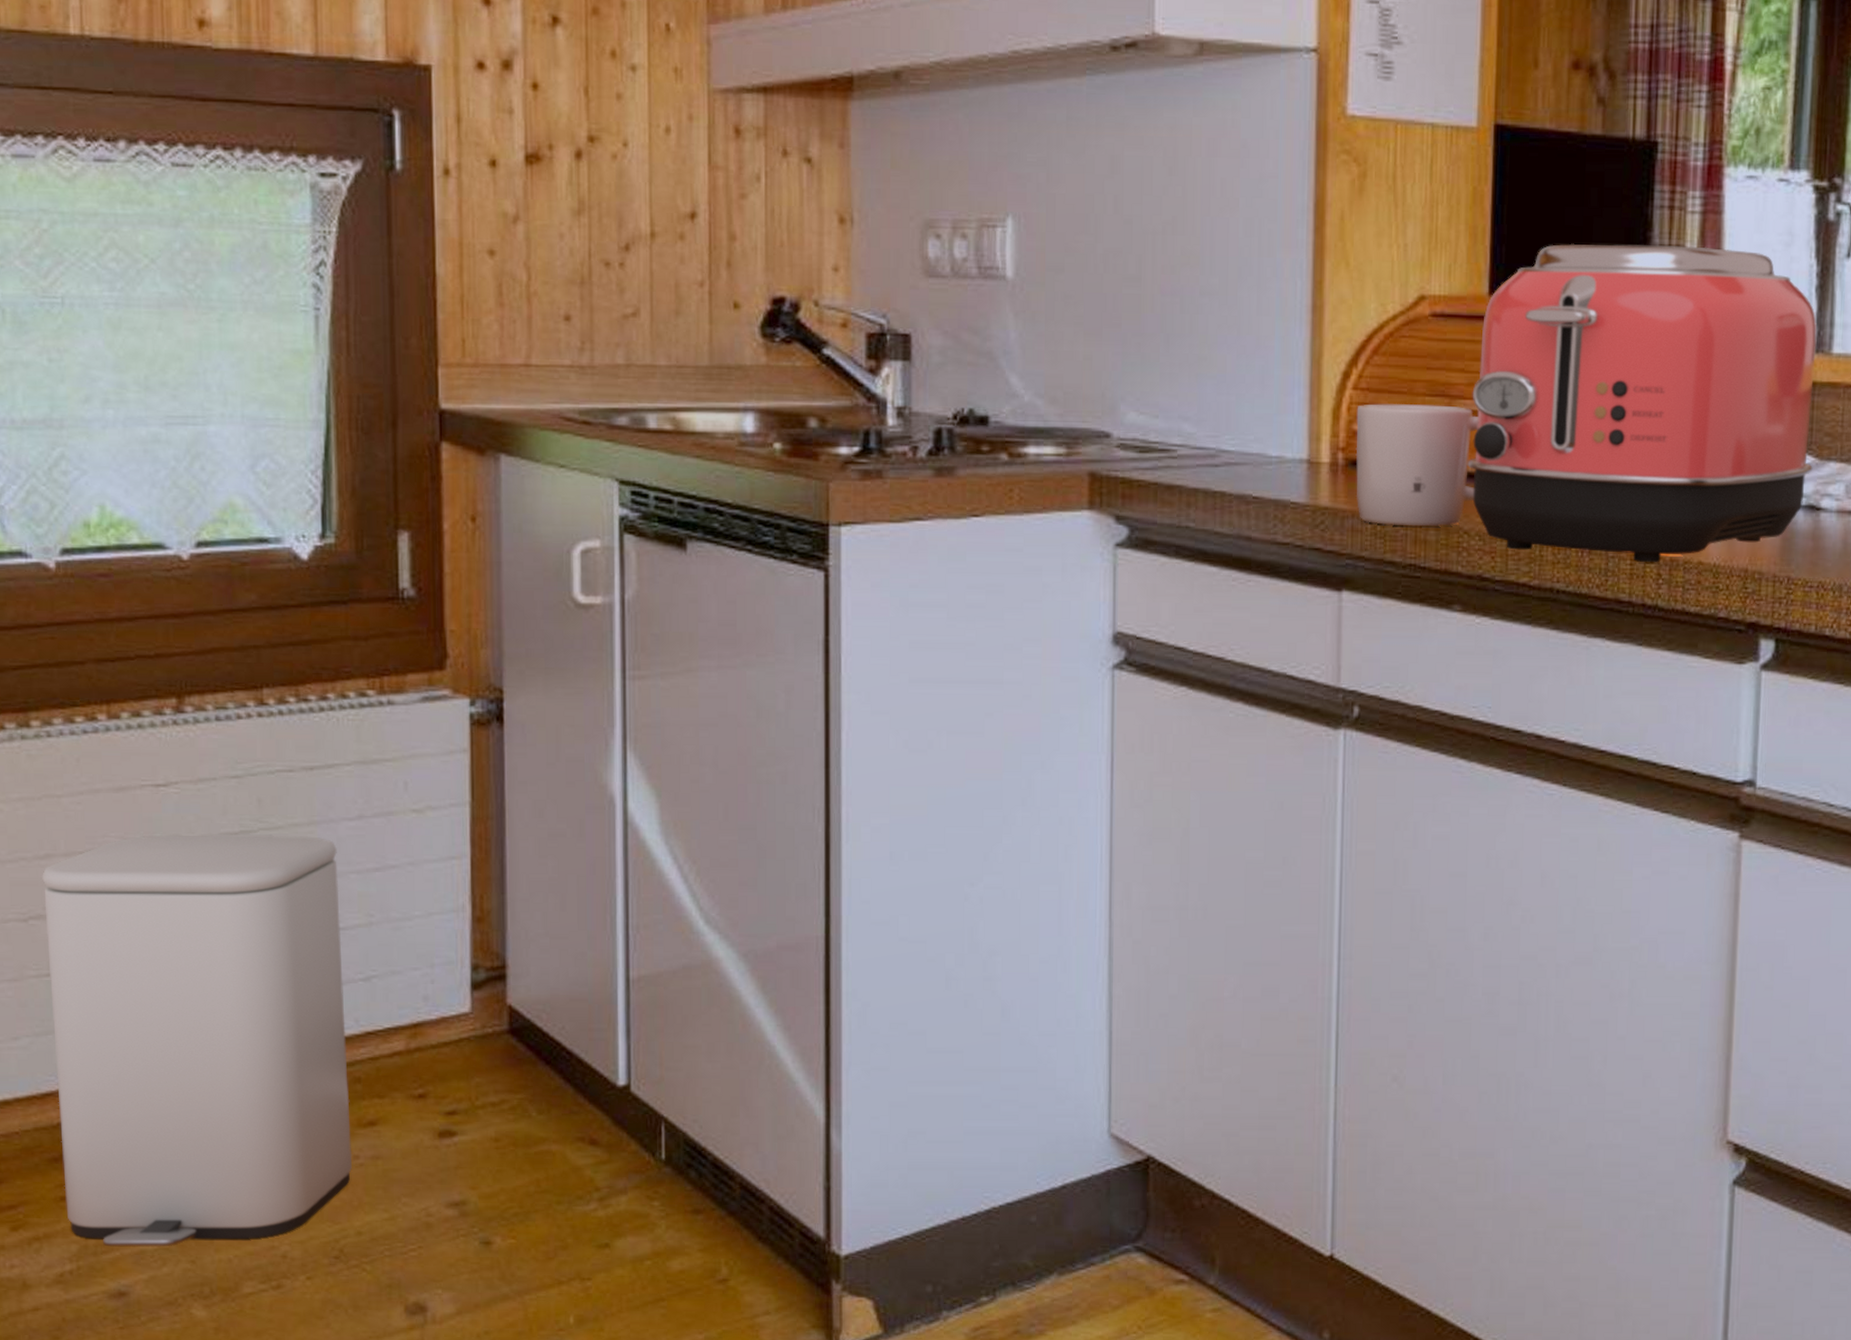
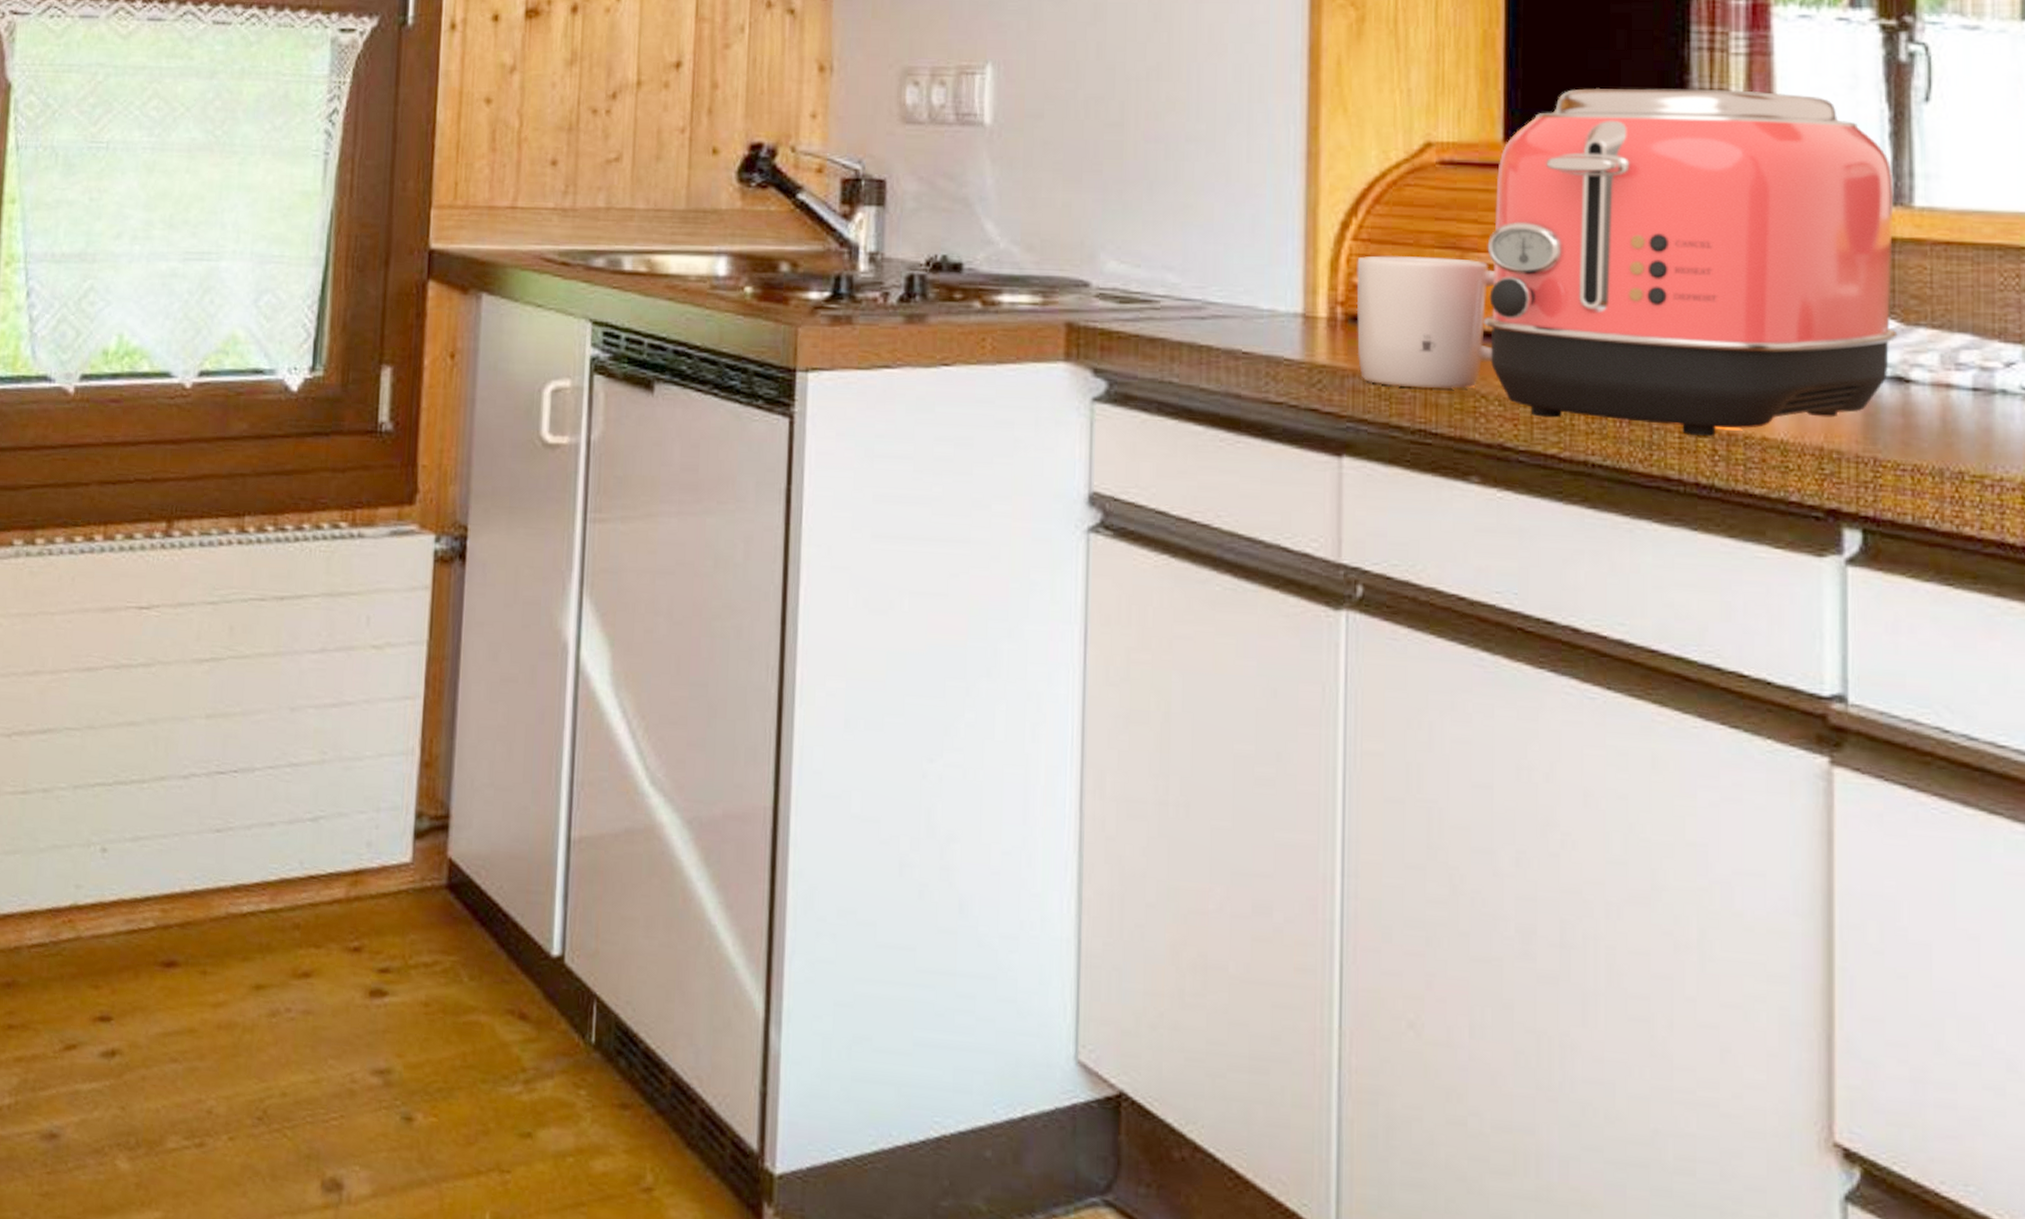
pedal bin: present [41,834,353,1247] -> none [12,657,298,1090]

